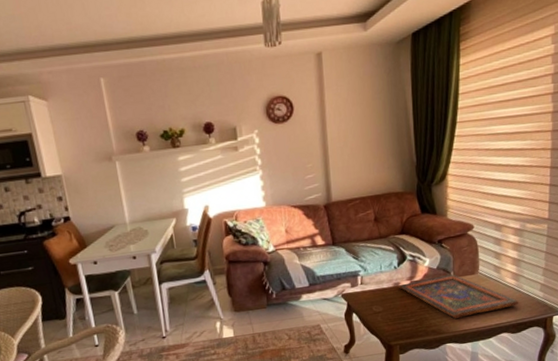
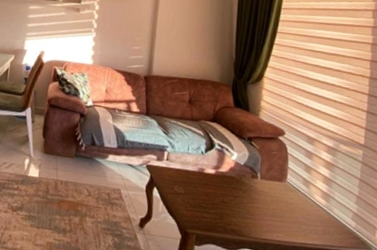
painted panel: present [399,274,519,320] -> none [203,171,328,229]

